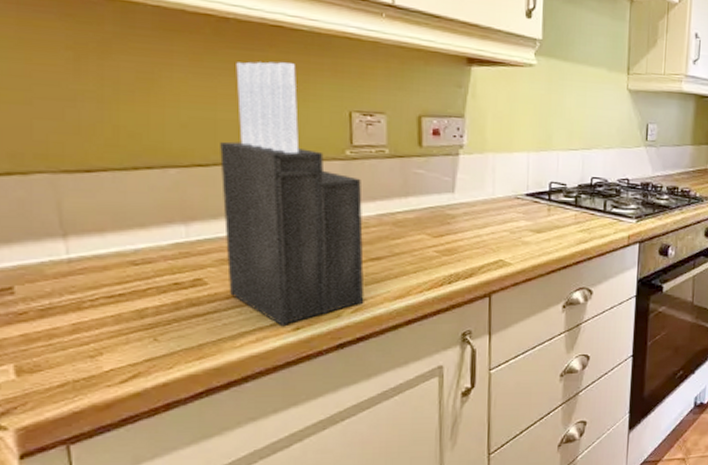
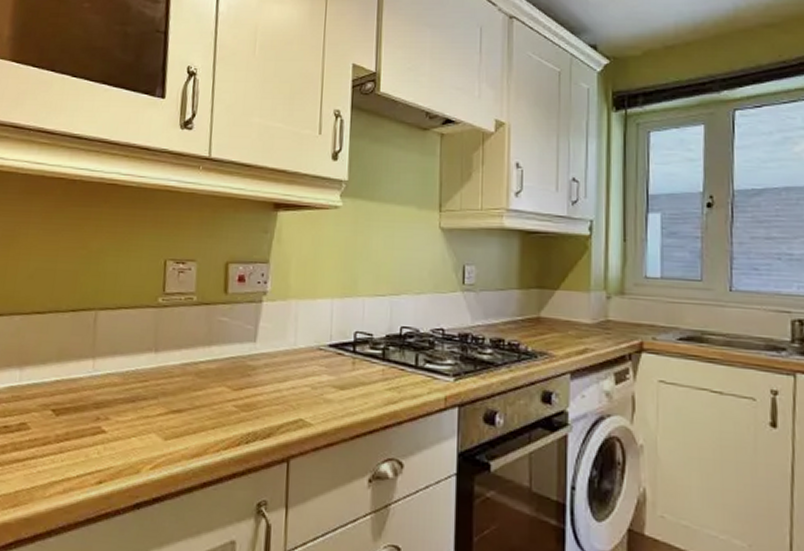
knife block: present [220,61,364,325] -> none [46,216,170,478]

